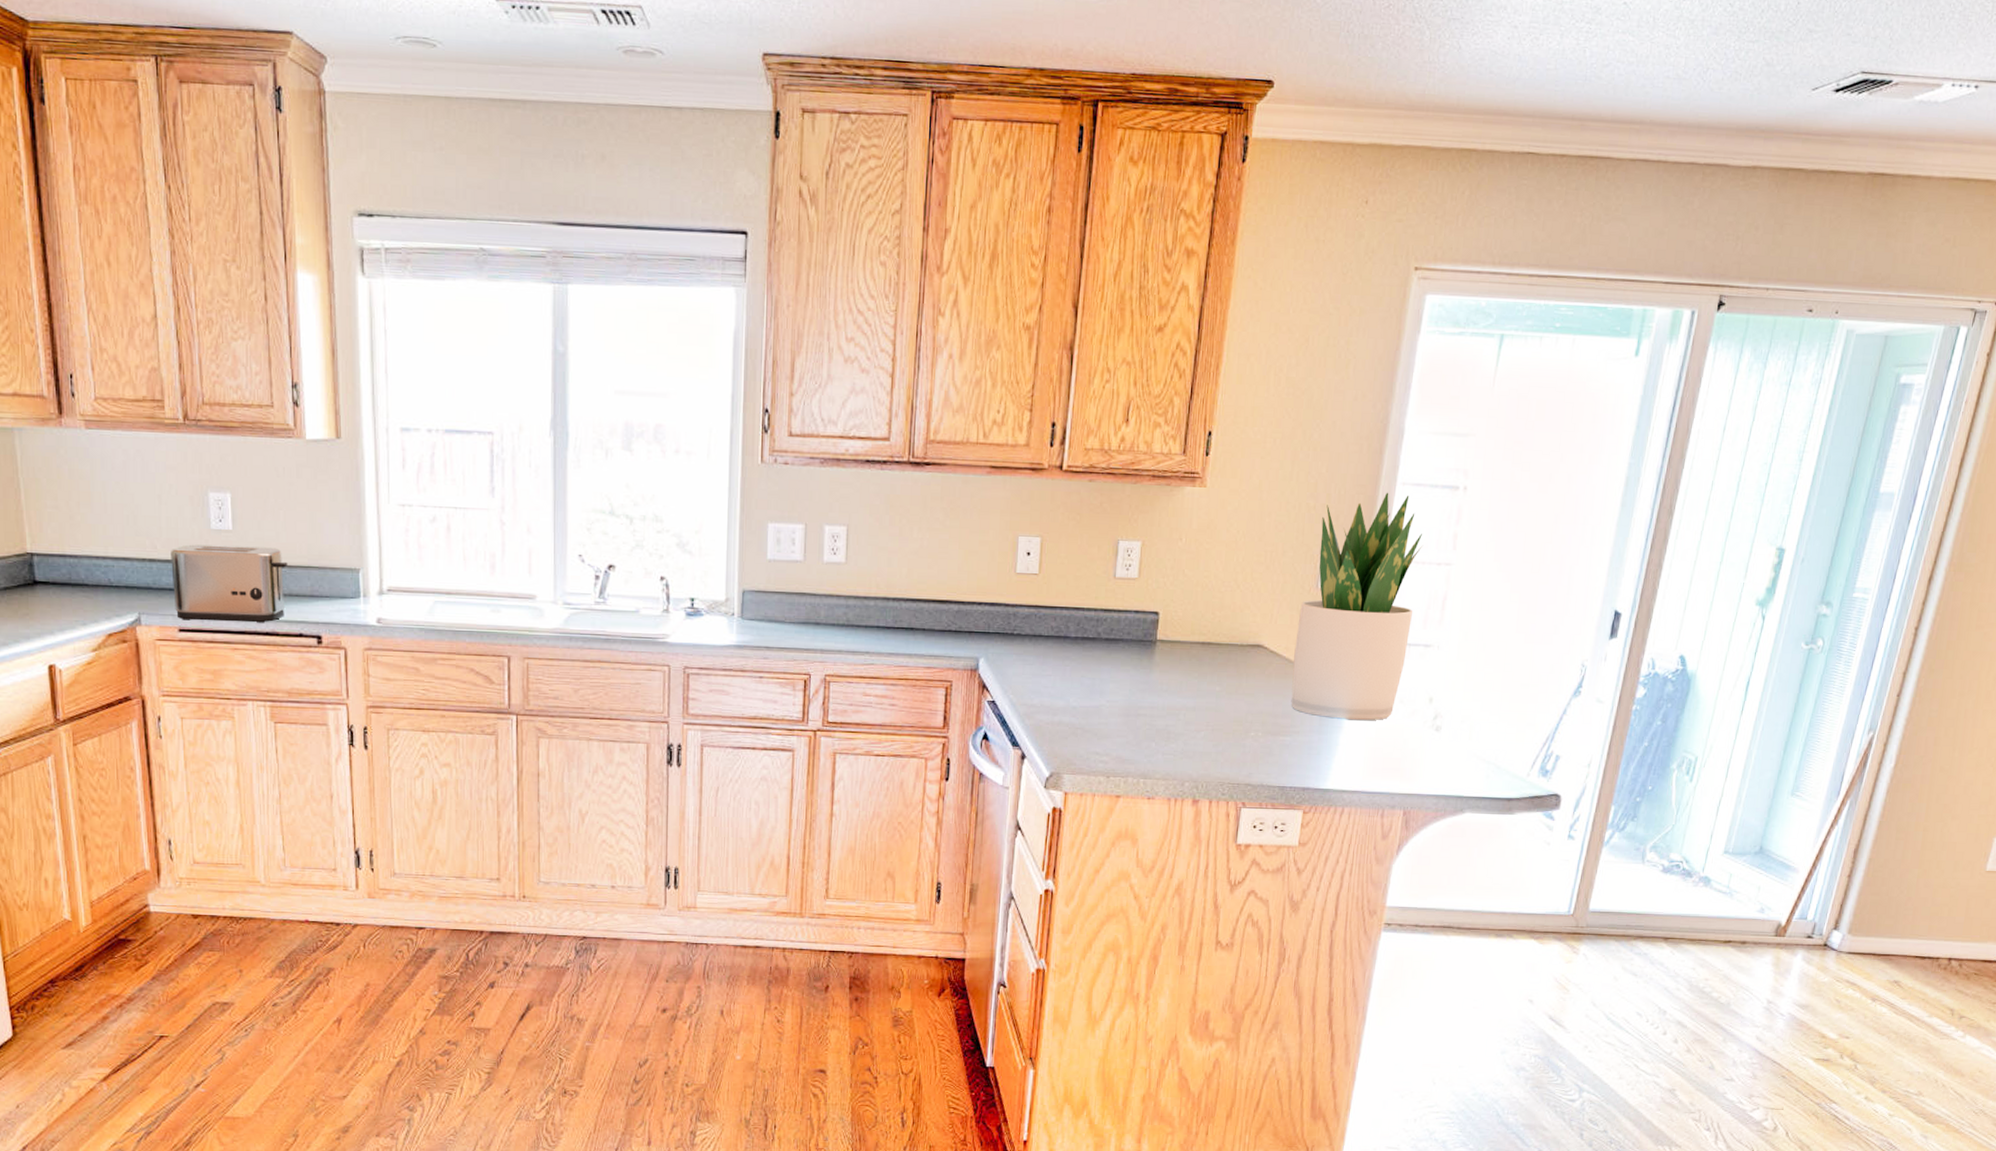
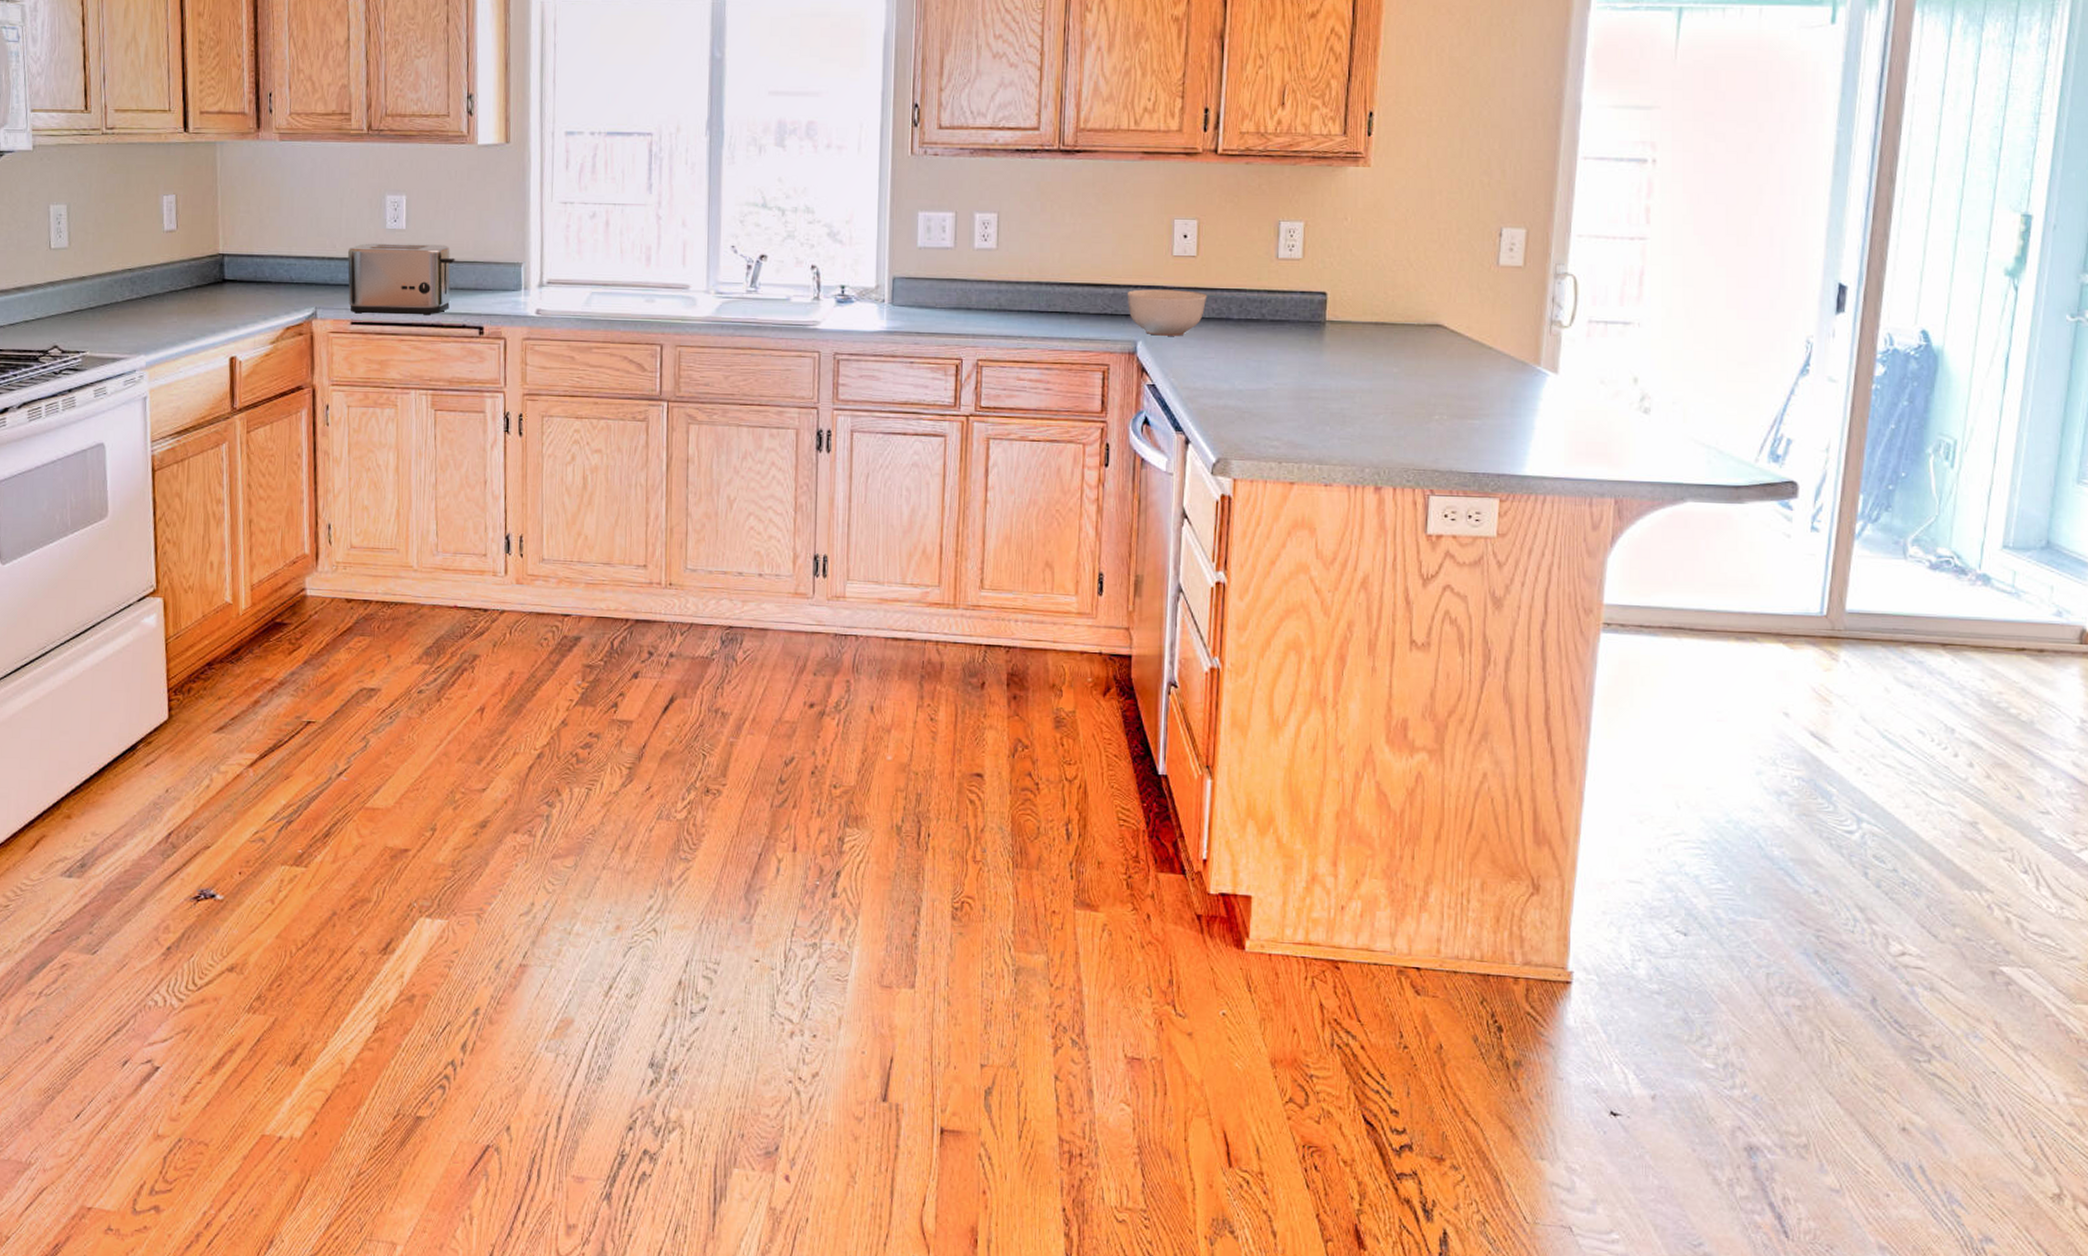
bowl: none [971,606,1047,654] -> present [1127,289,1207,336]
planter: present [1291,492,1424,721] -> none [1477,167,1613,403]

